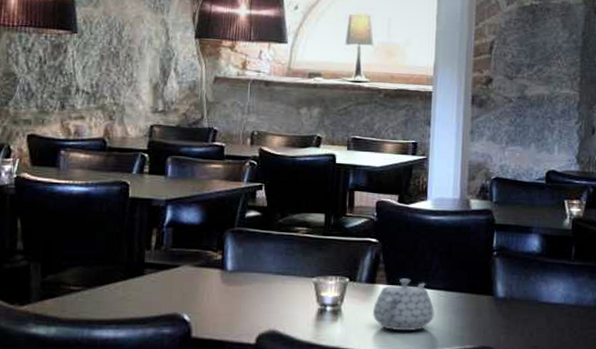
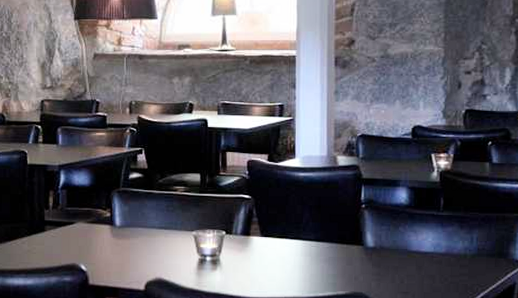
teapot: present [373,278,434,330] -> none [249,231,307,278]

